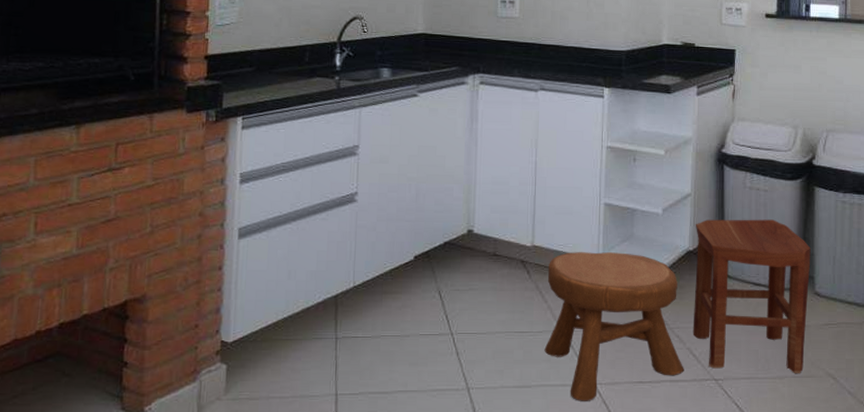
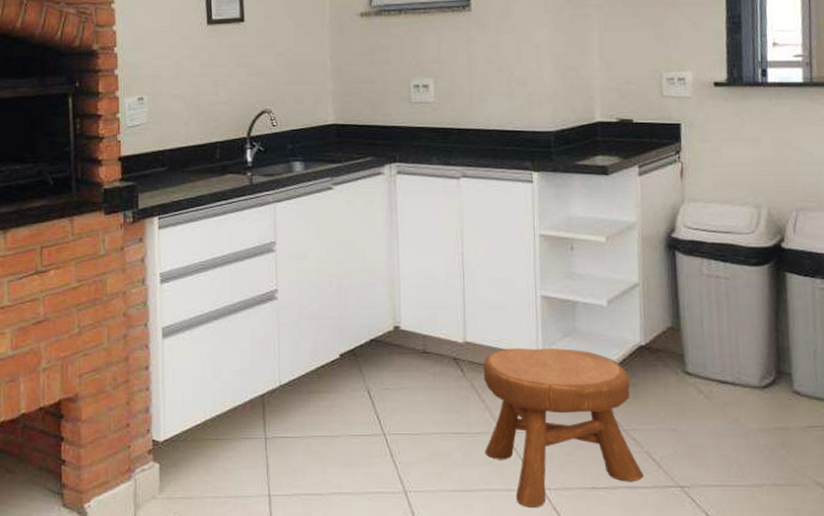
stool: present [692,219,811,373] -> none [645,310,787,481]

